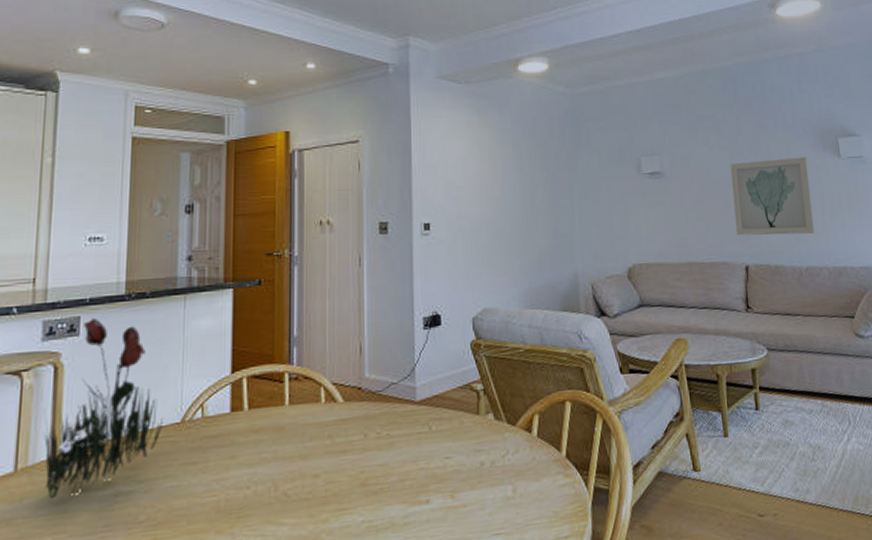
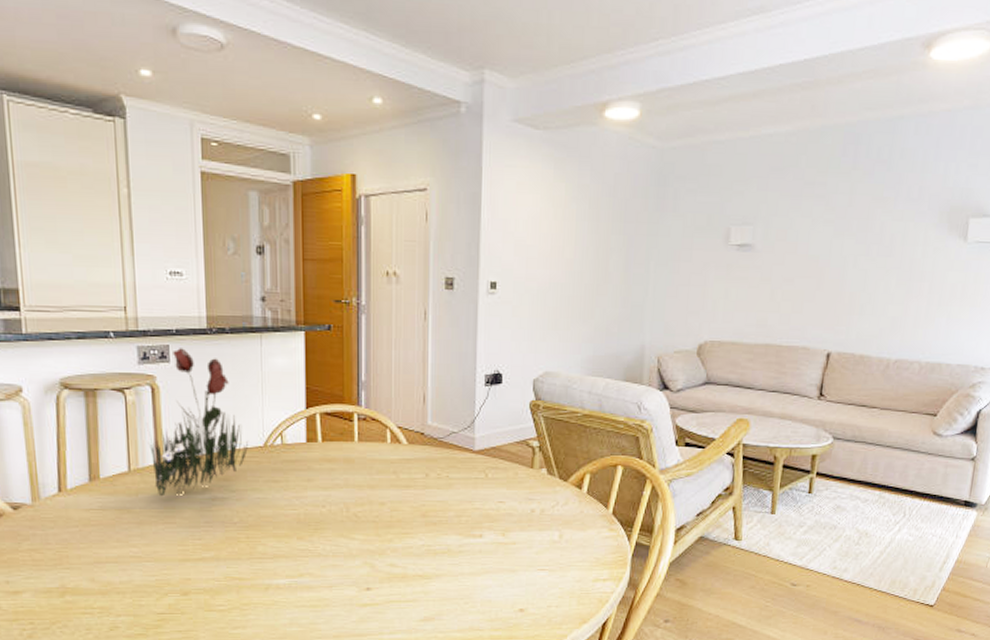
wall art: present [730,157,815,236] -> none [824,237,925,324]

